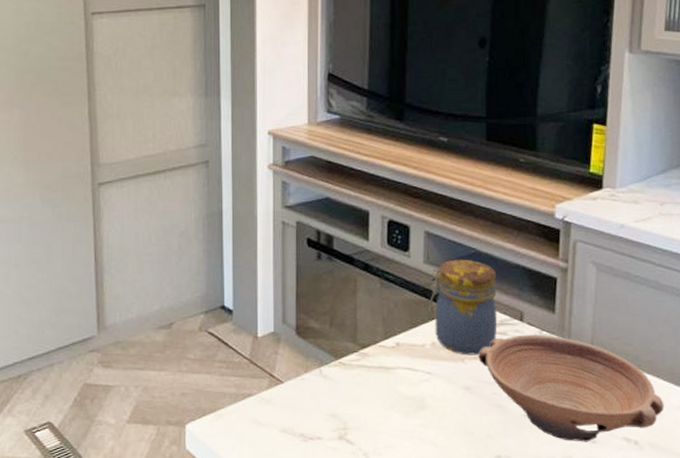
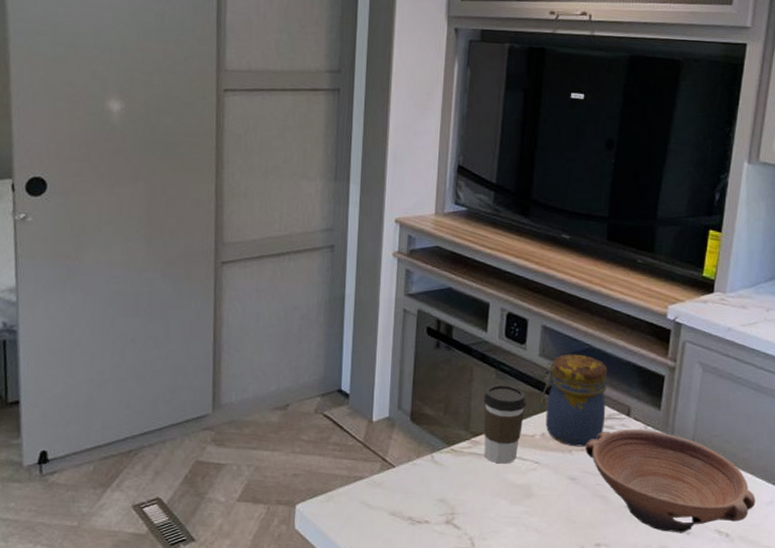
coffee cup: none [369,294,414,376] -> present [483,384,526,464]

